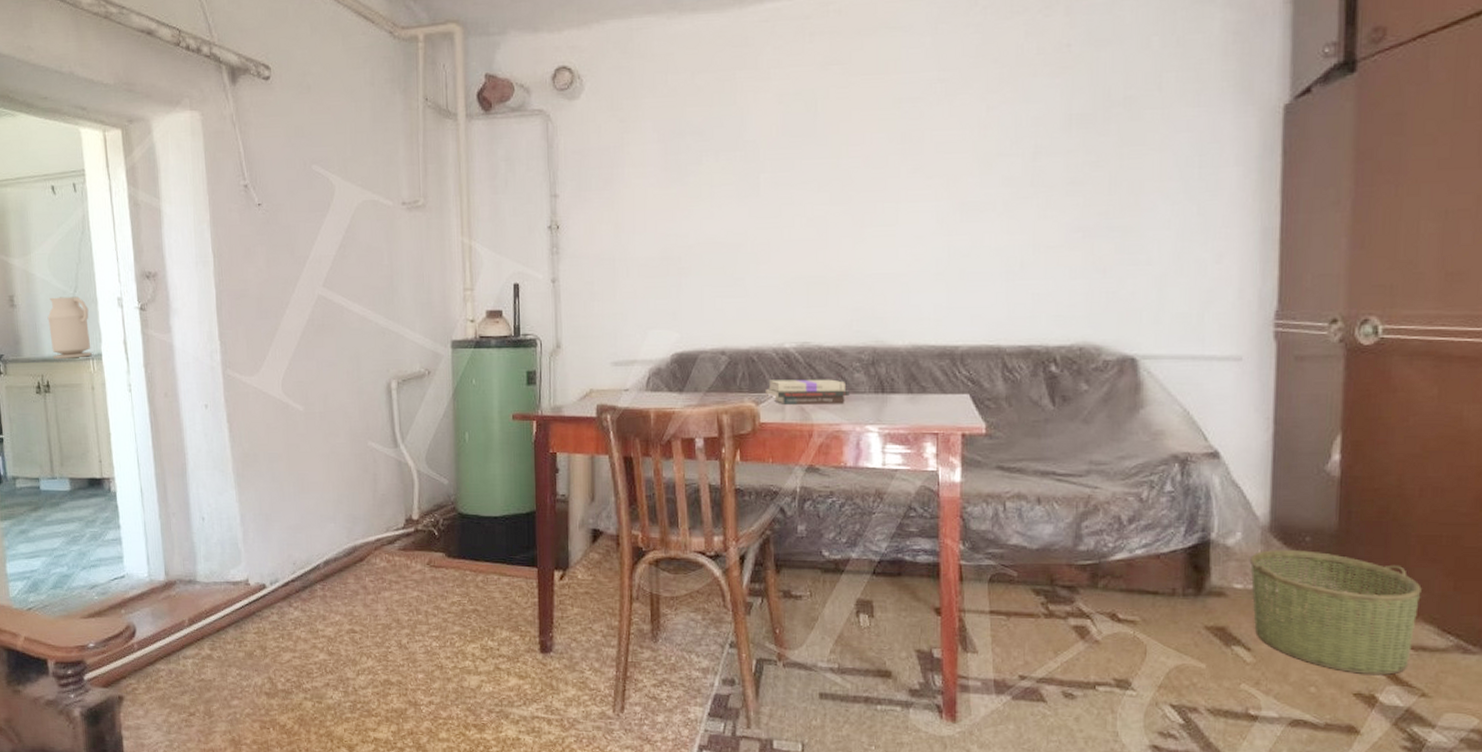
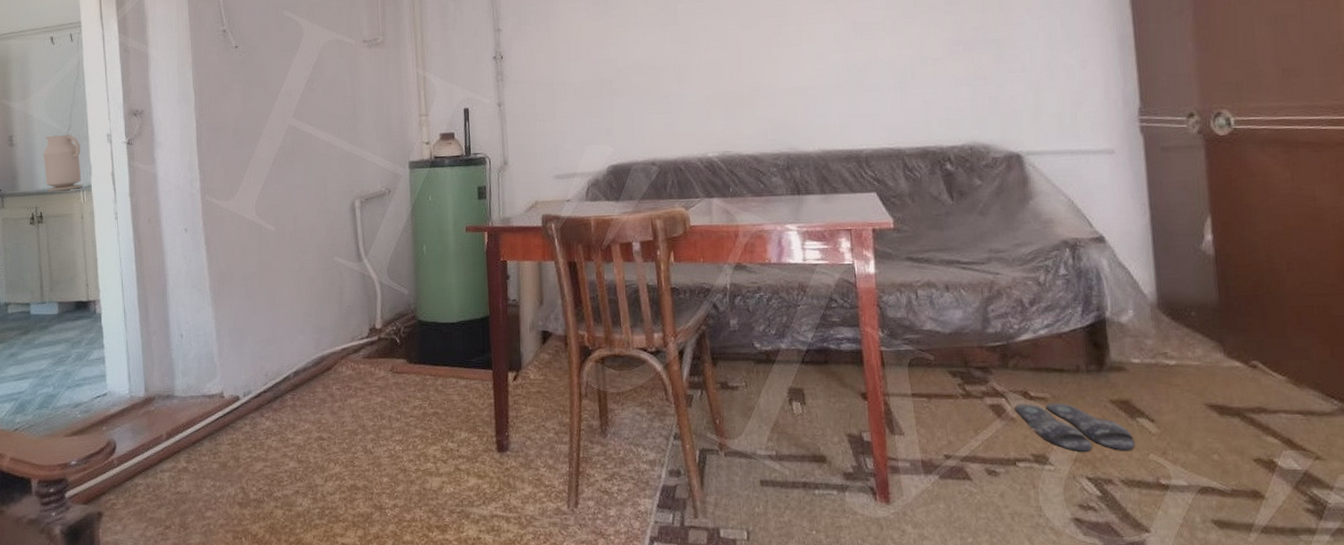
books: present [766,379,850,406] -> none [693,184,769,209]
slippers: none [1100,626,1227,680] -> present [1014,403,1136,452]
basket: present [1249,550,1422,675] -> none [1142,324,1303,440]

